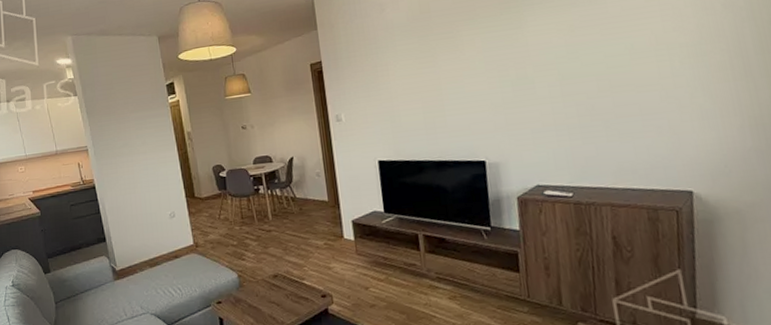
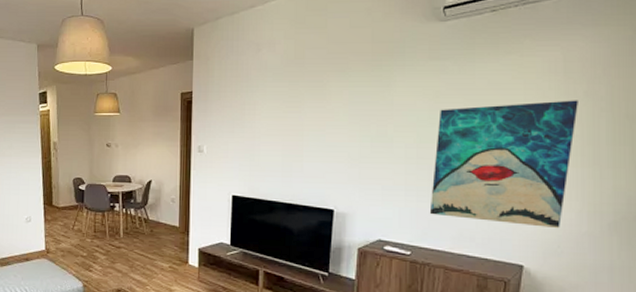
wall art: none [577,14,724,152] -> present [429,100,578,229]

